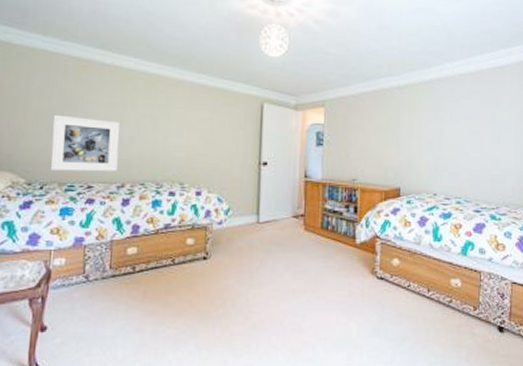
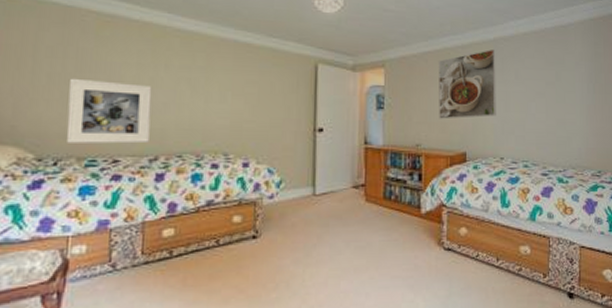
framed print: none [374,90,431,156] -> present [438,50,496,119]

